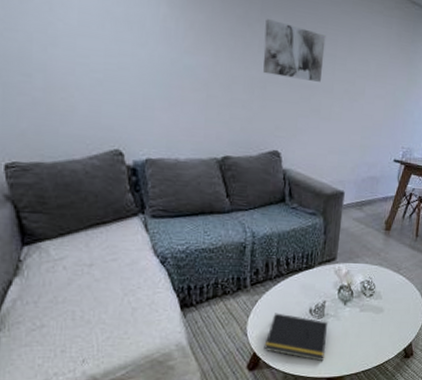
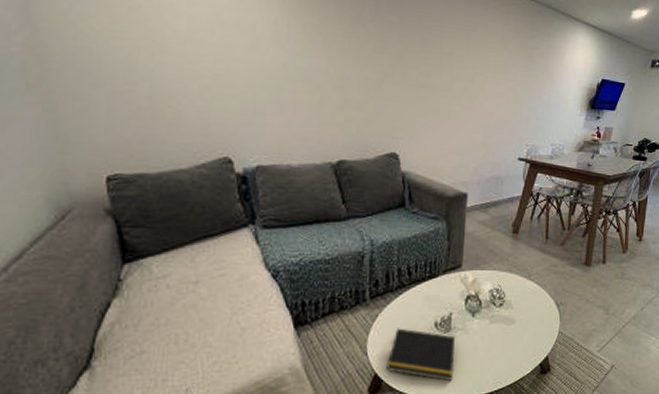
wall art: present [263,19,326,82] -> none [378,19,442,81]

